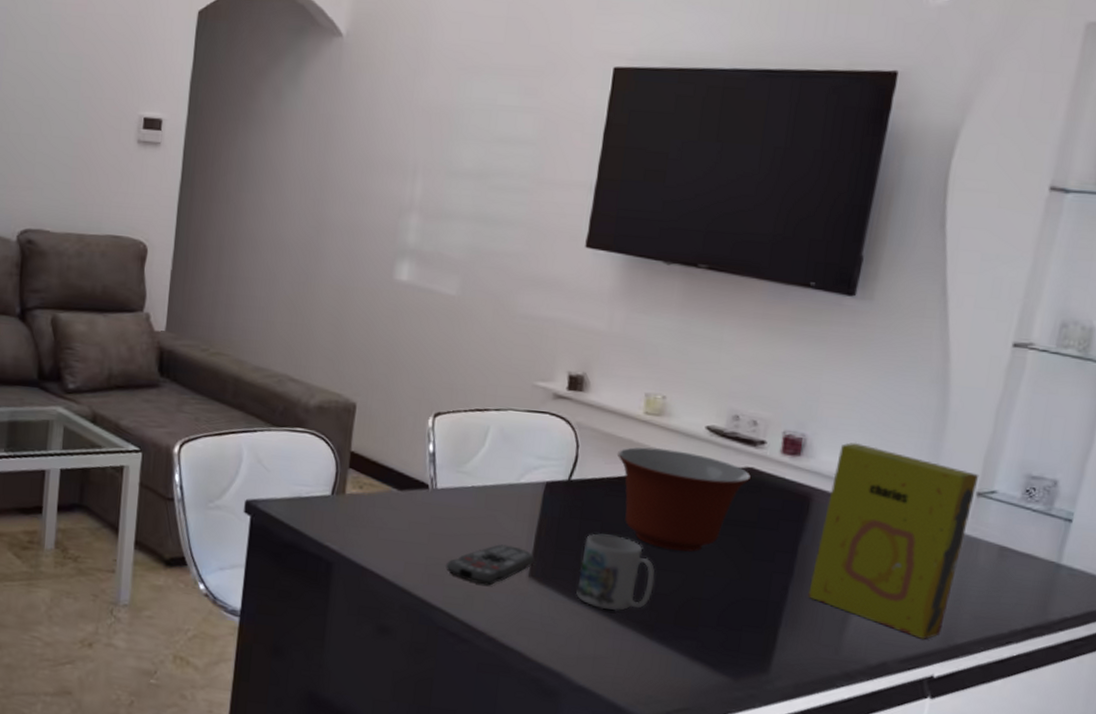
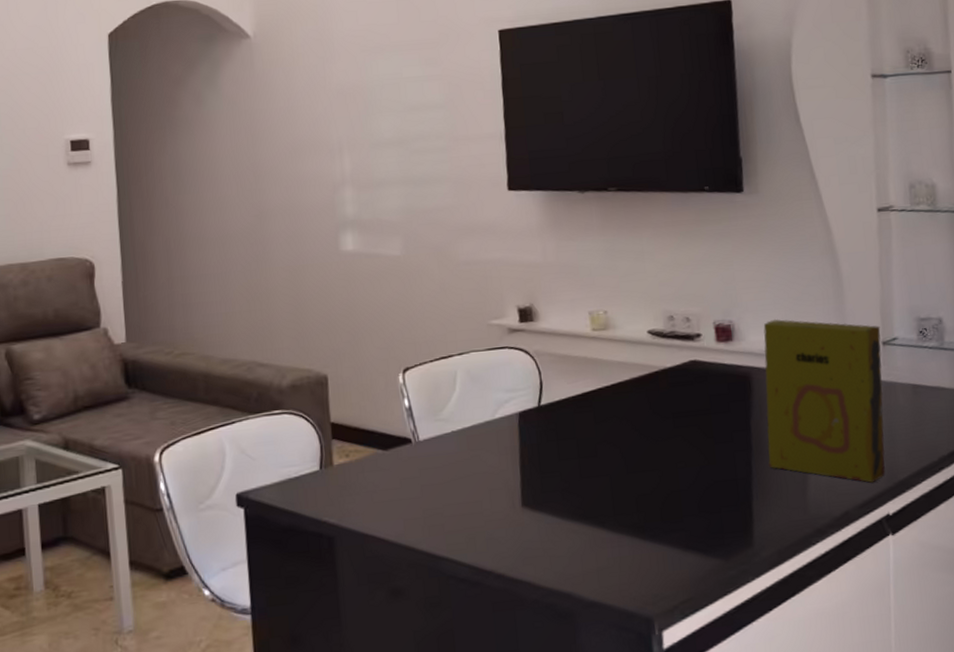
remote control: present [446,544,535,586] -> none [443,480,524,525]
mug: present [576,533,655,611] -> none [566,449,636,522]
mixing bowl: present [618,447,752,552] -> none [577,358,697,452]

